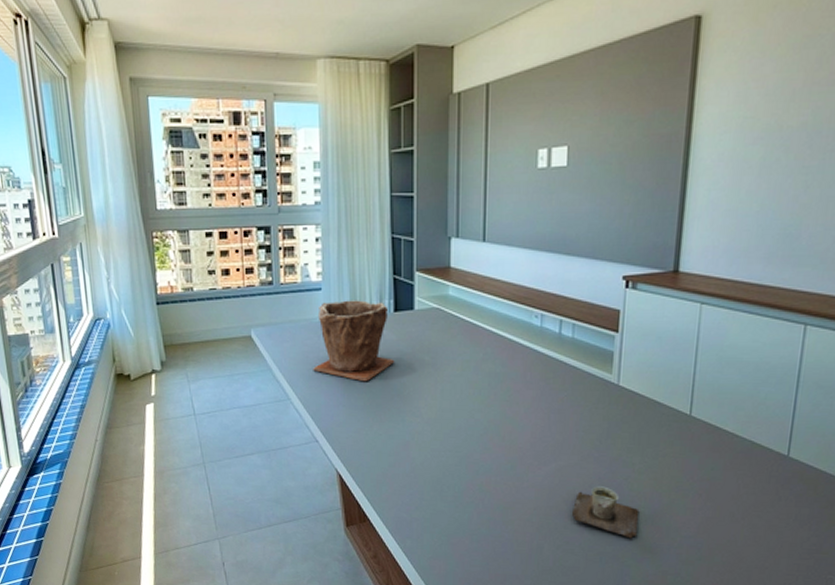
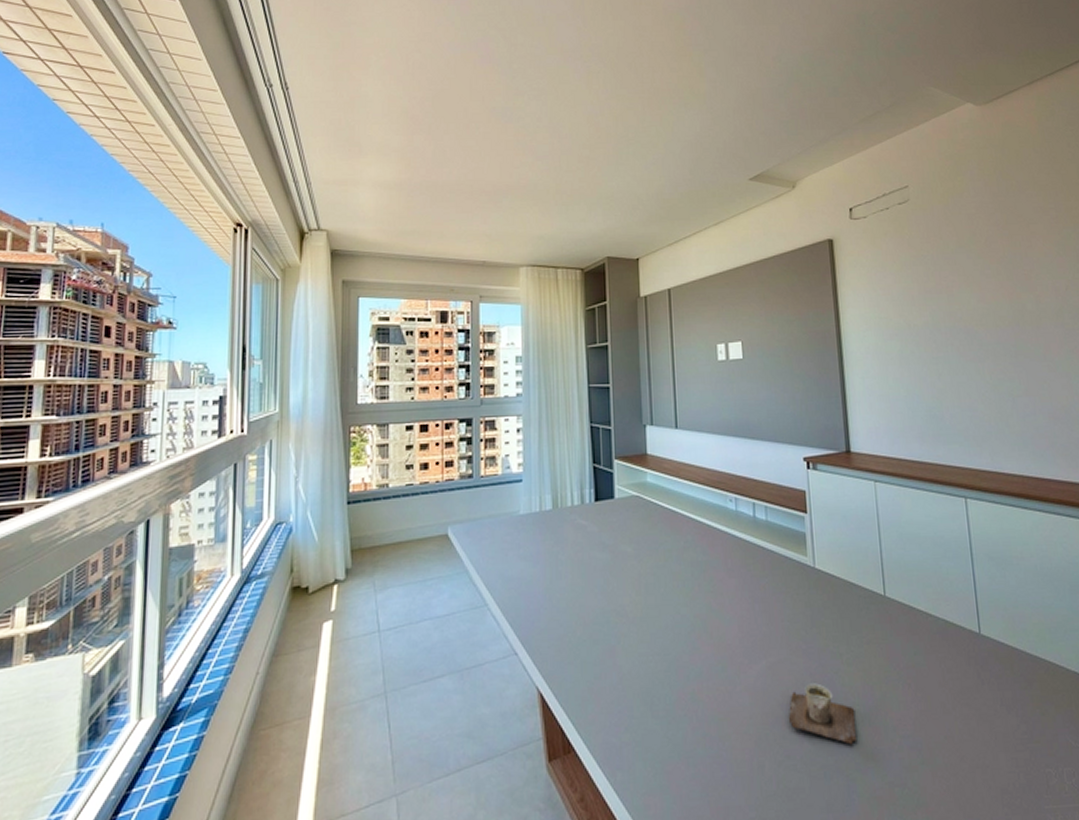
plant pot: present [313,300,395,382] -> none [512,490,598,580]

